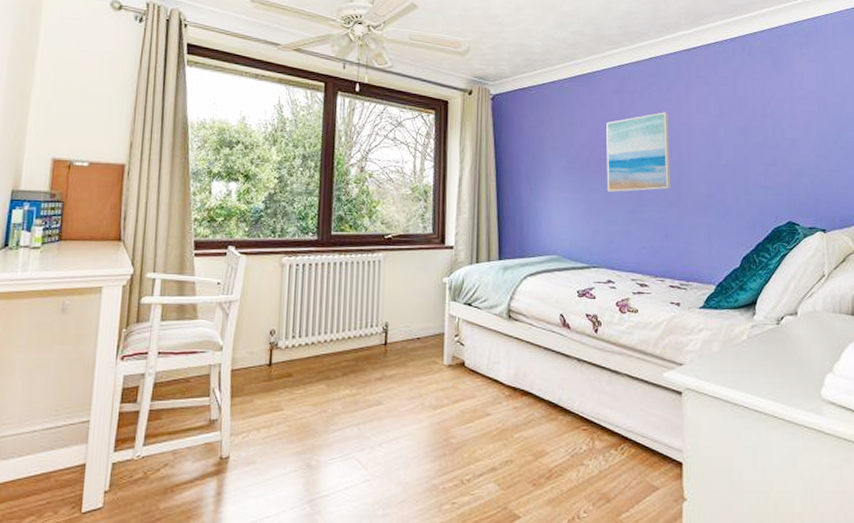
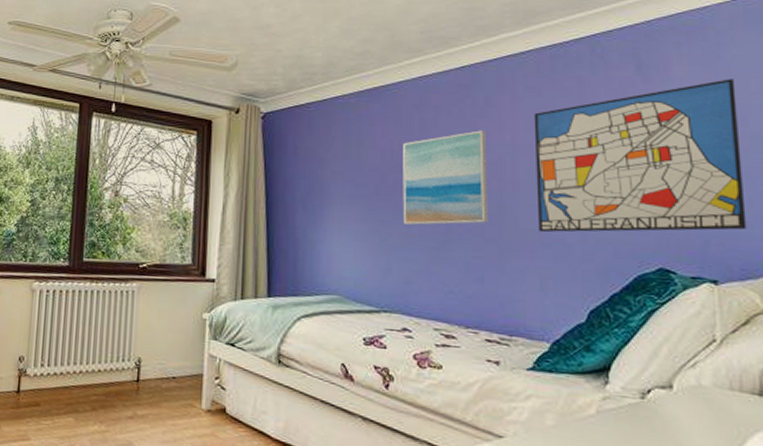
wall art: none [703,73,844,196] -> present [534,79,747,233]

